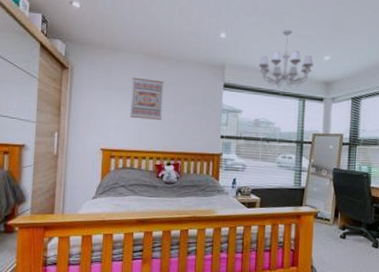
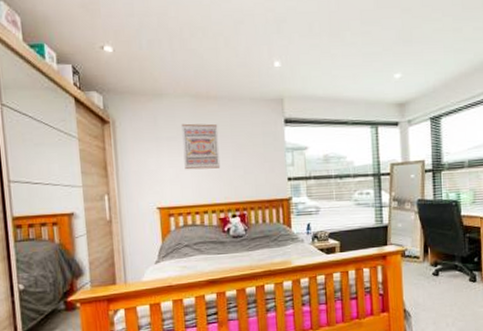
chandelier: present [259,30,313,91] -> none [321,49,383,119]

